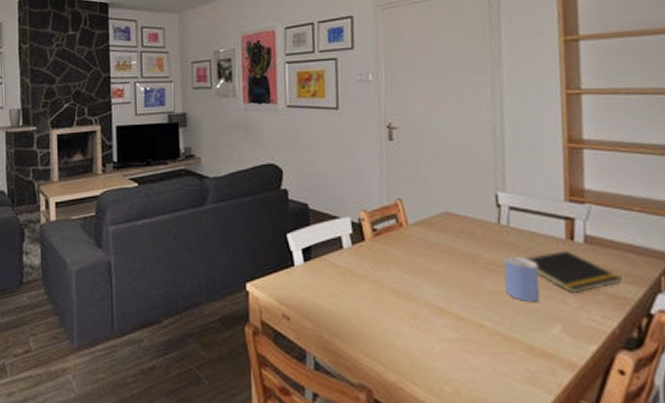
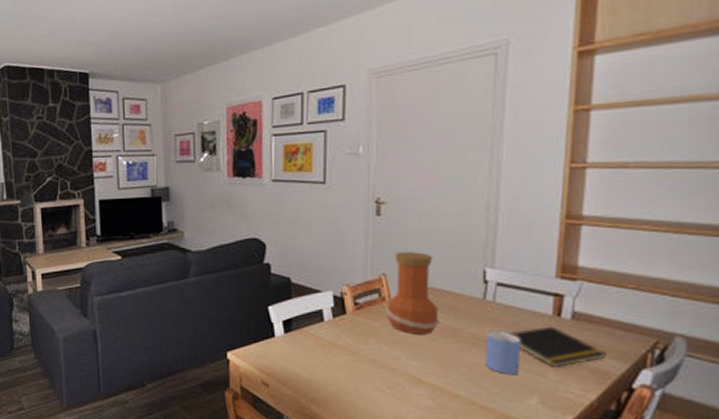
vase: none [404,176,457,261] -> present [386,252,439,334]

